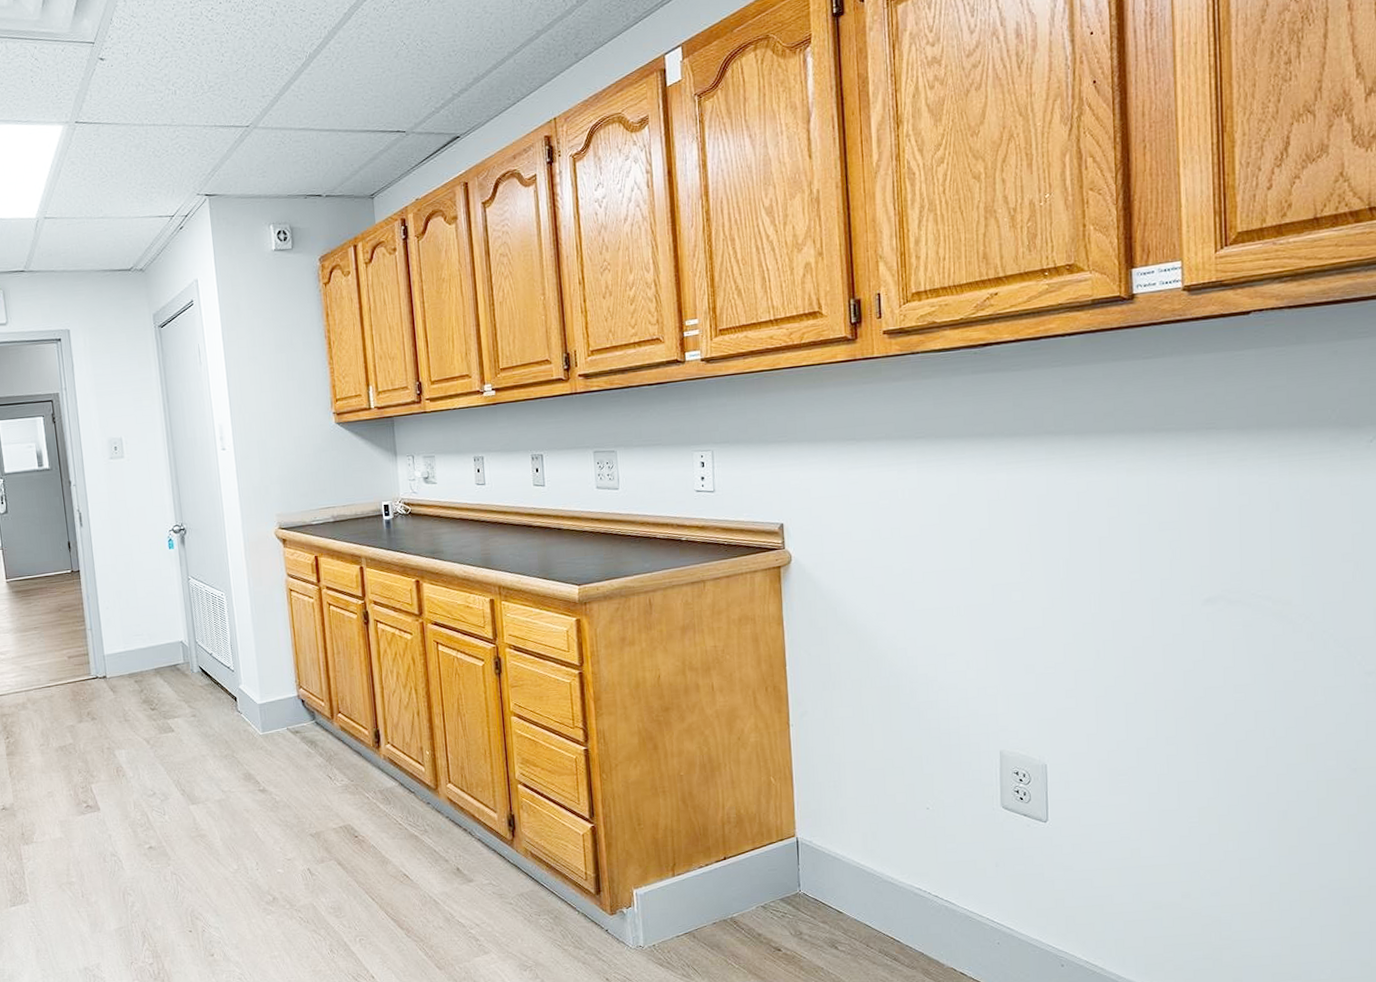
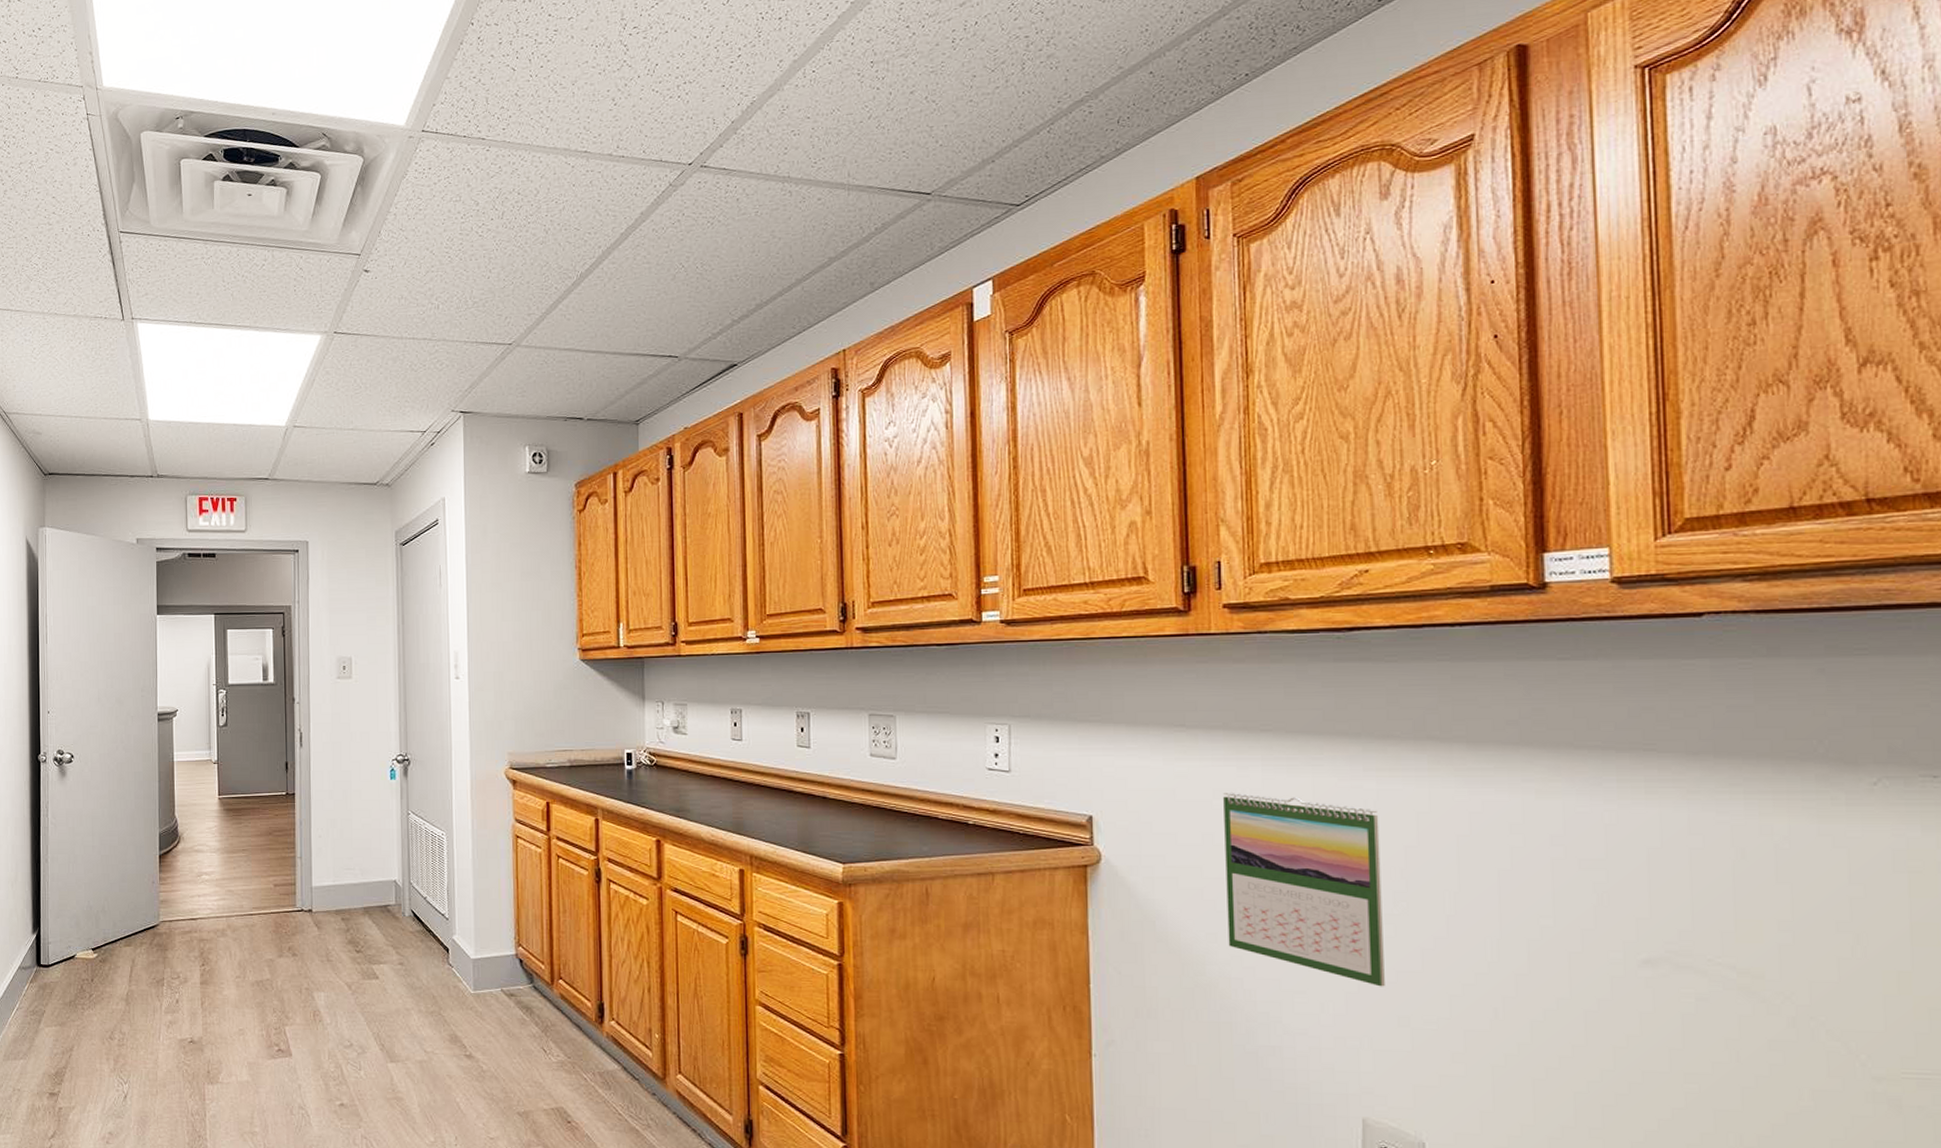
calendar: none [887,492,1015,643] -> present [1223,793,1385,987]

